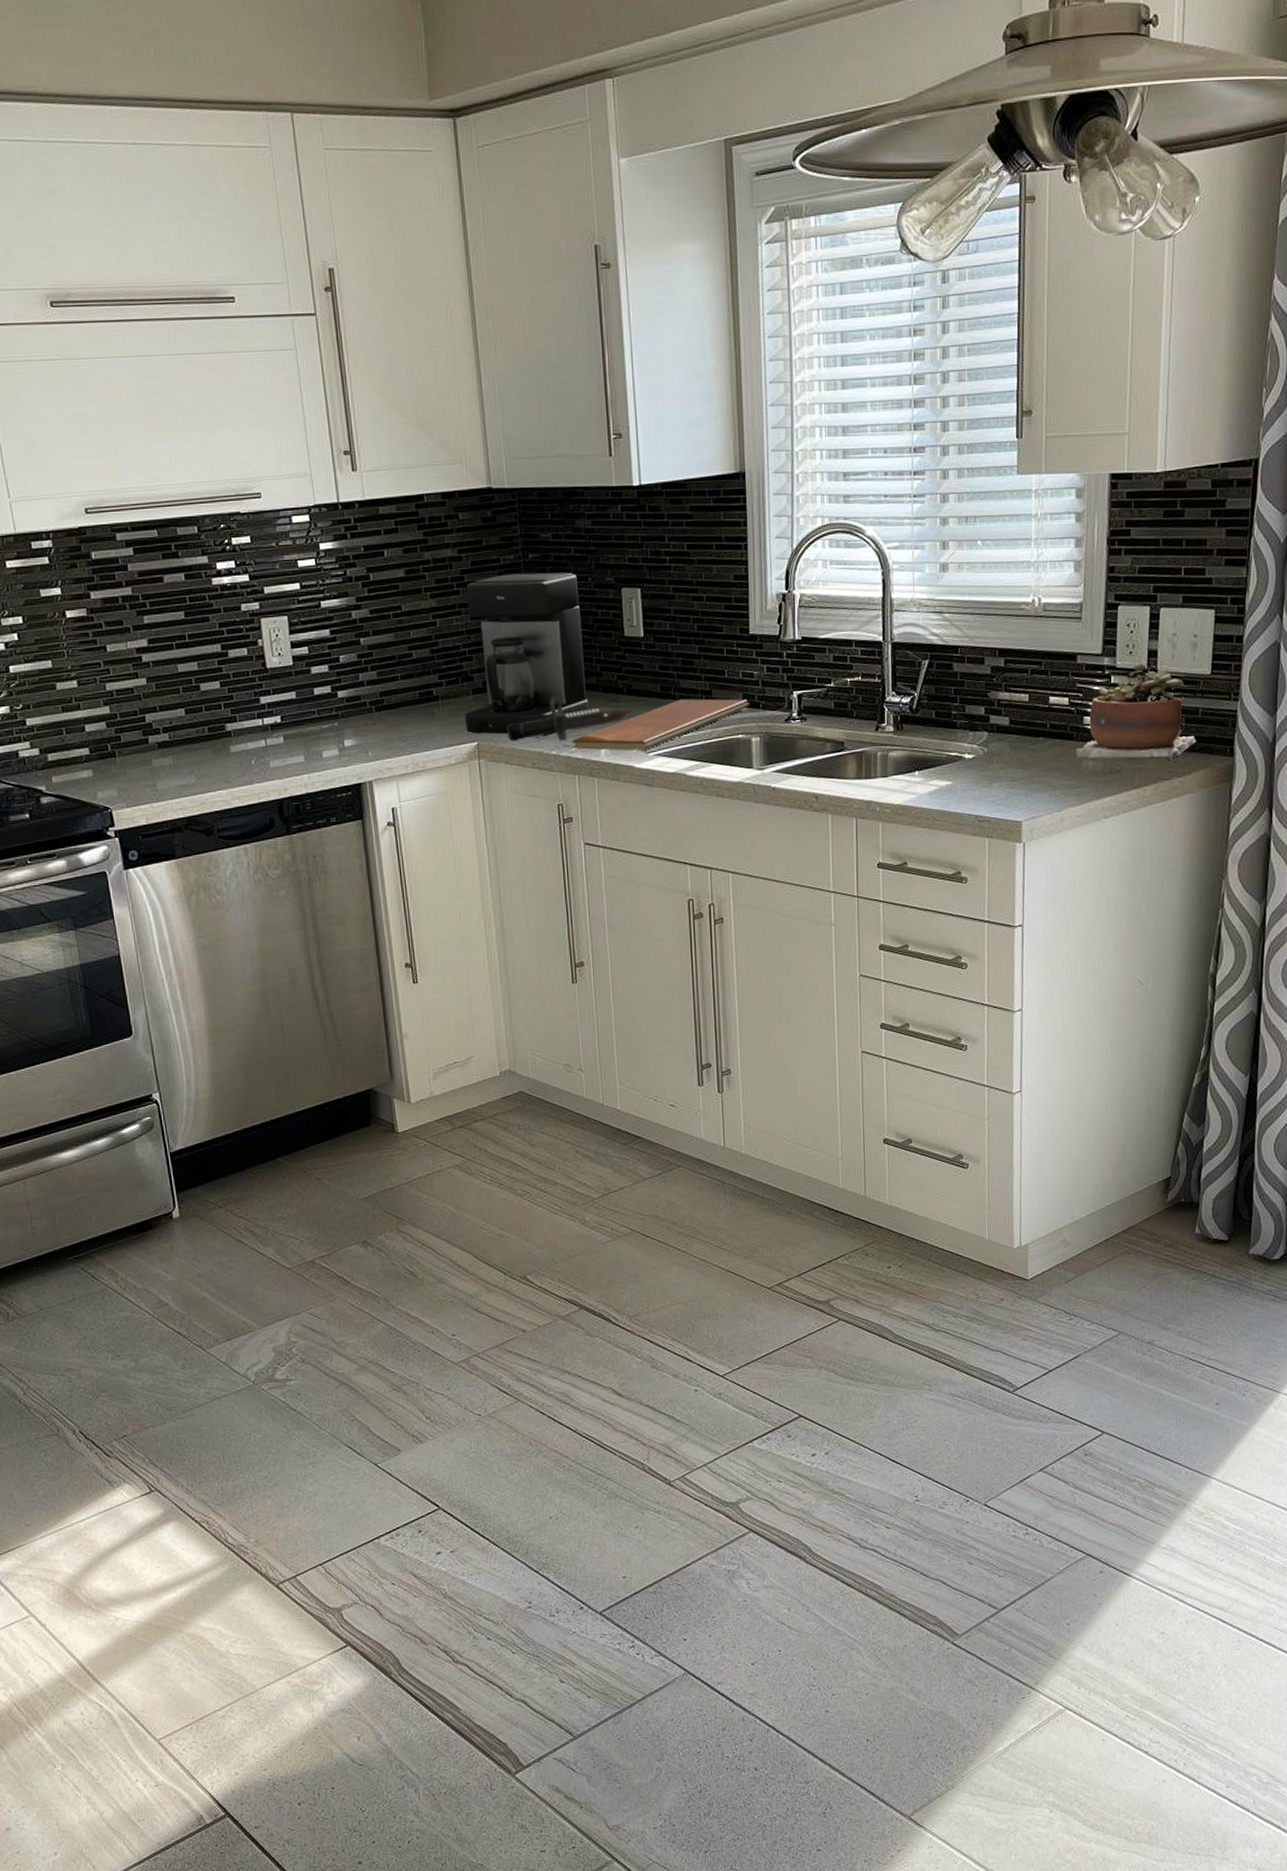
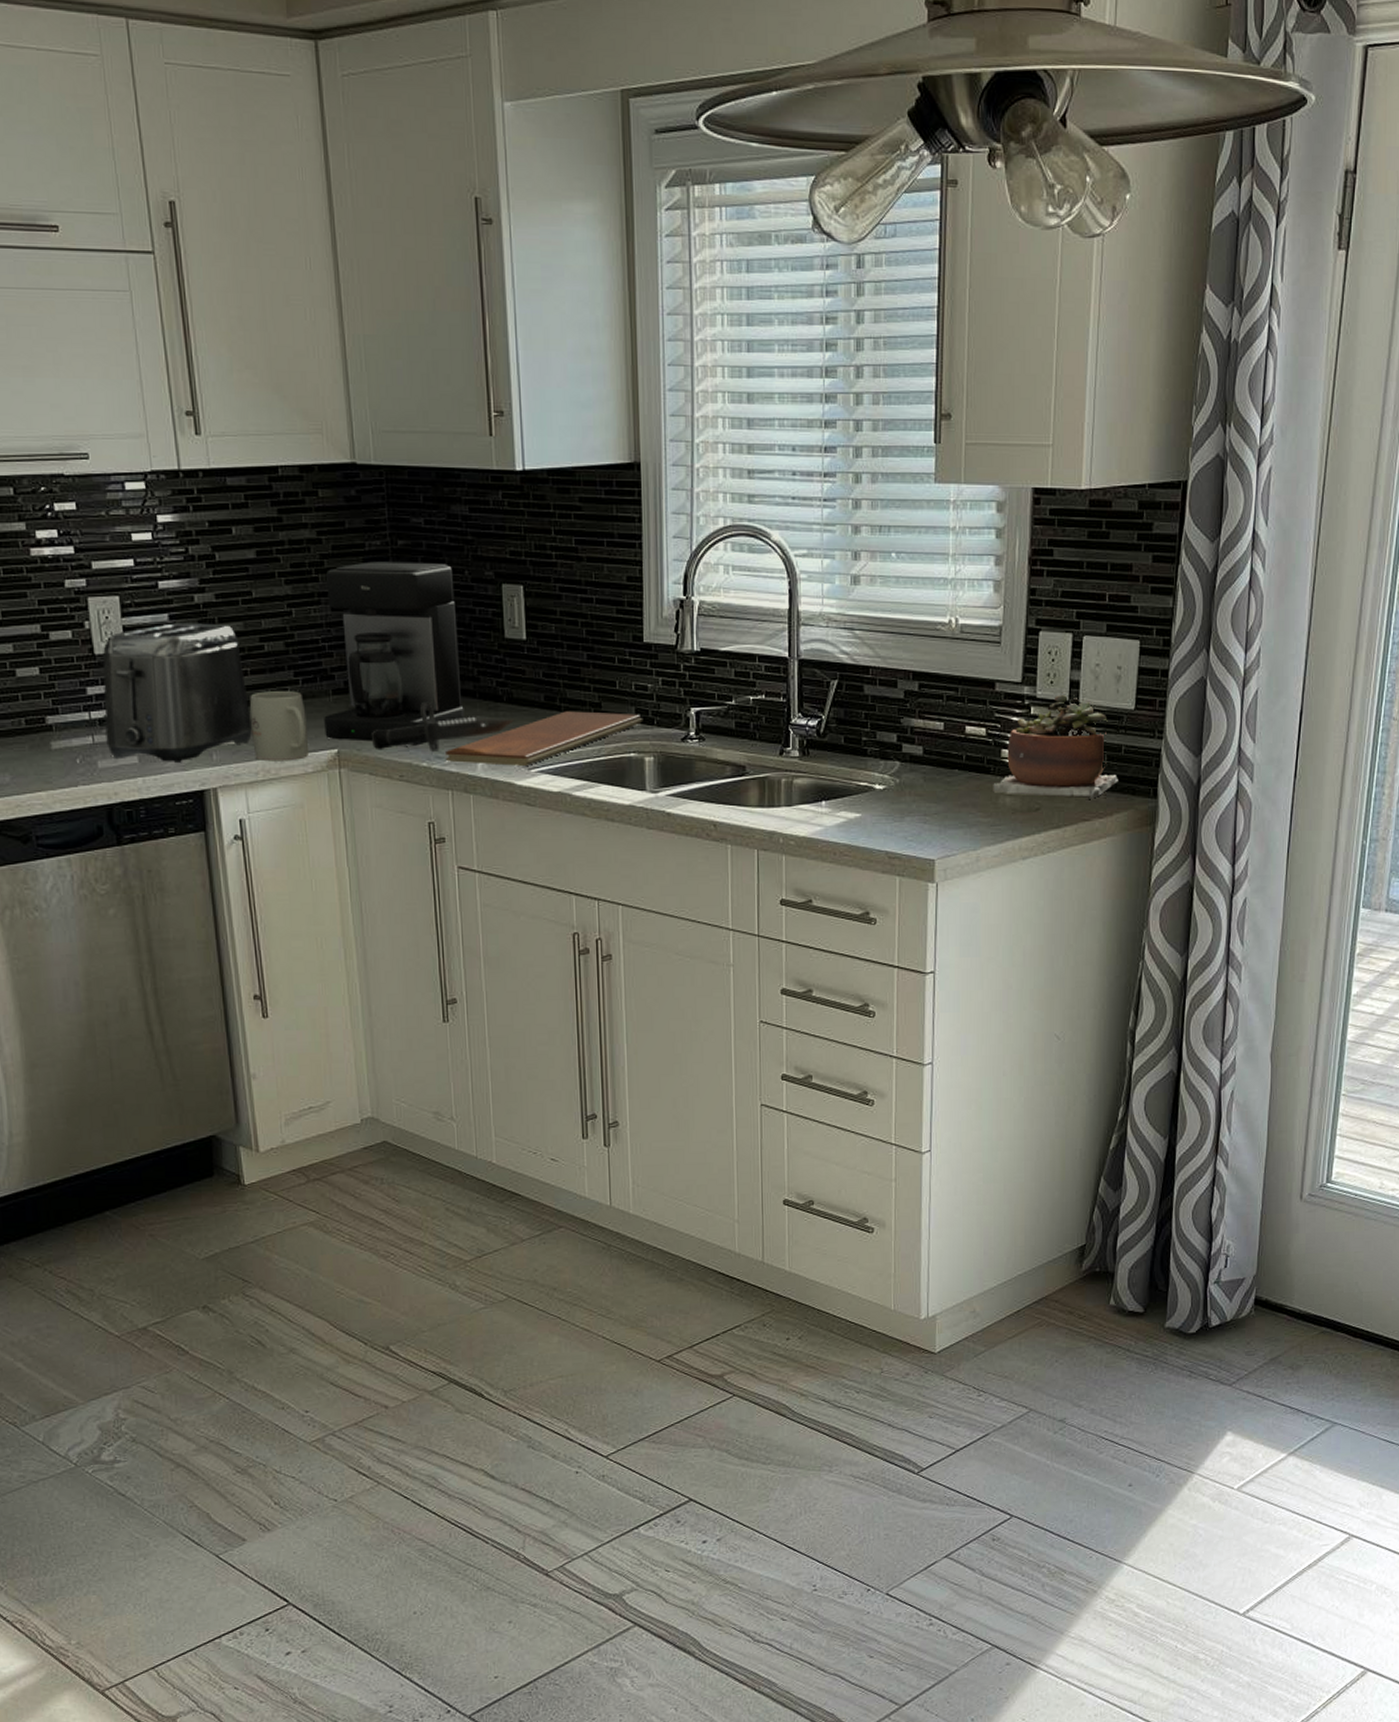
toaster: none [273,636,403,760] -> present [102,623,252,762]
mug: none [399,692,452,756] -> present [249,691,309,762]

